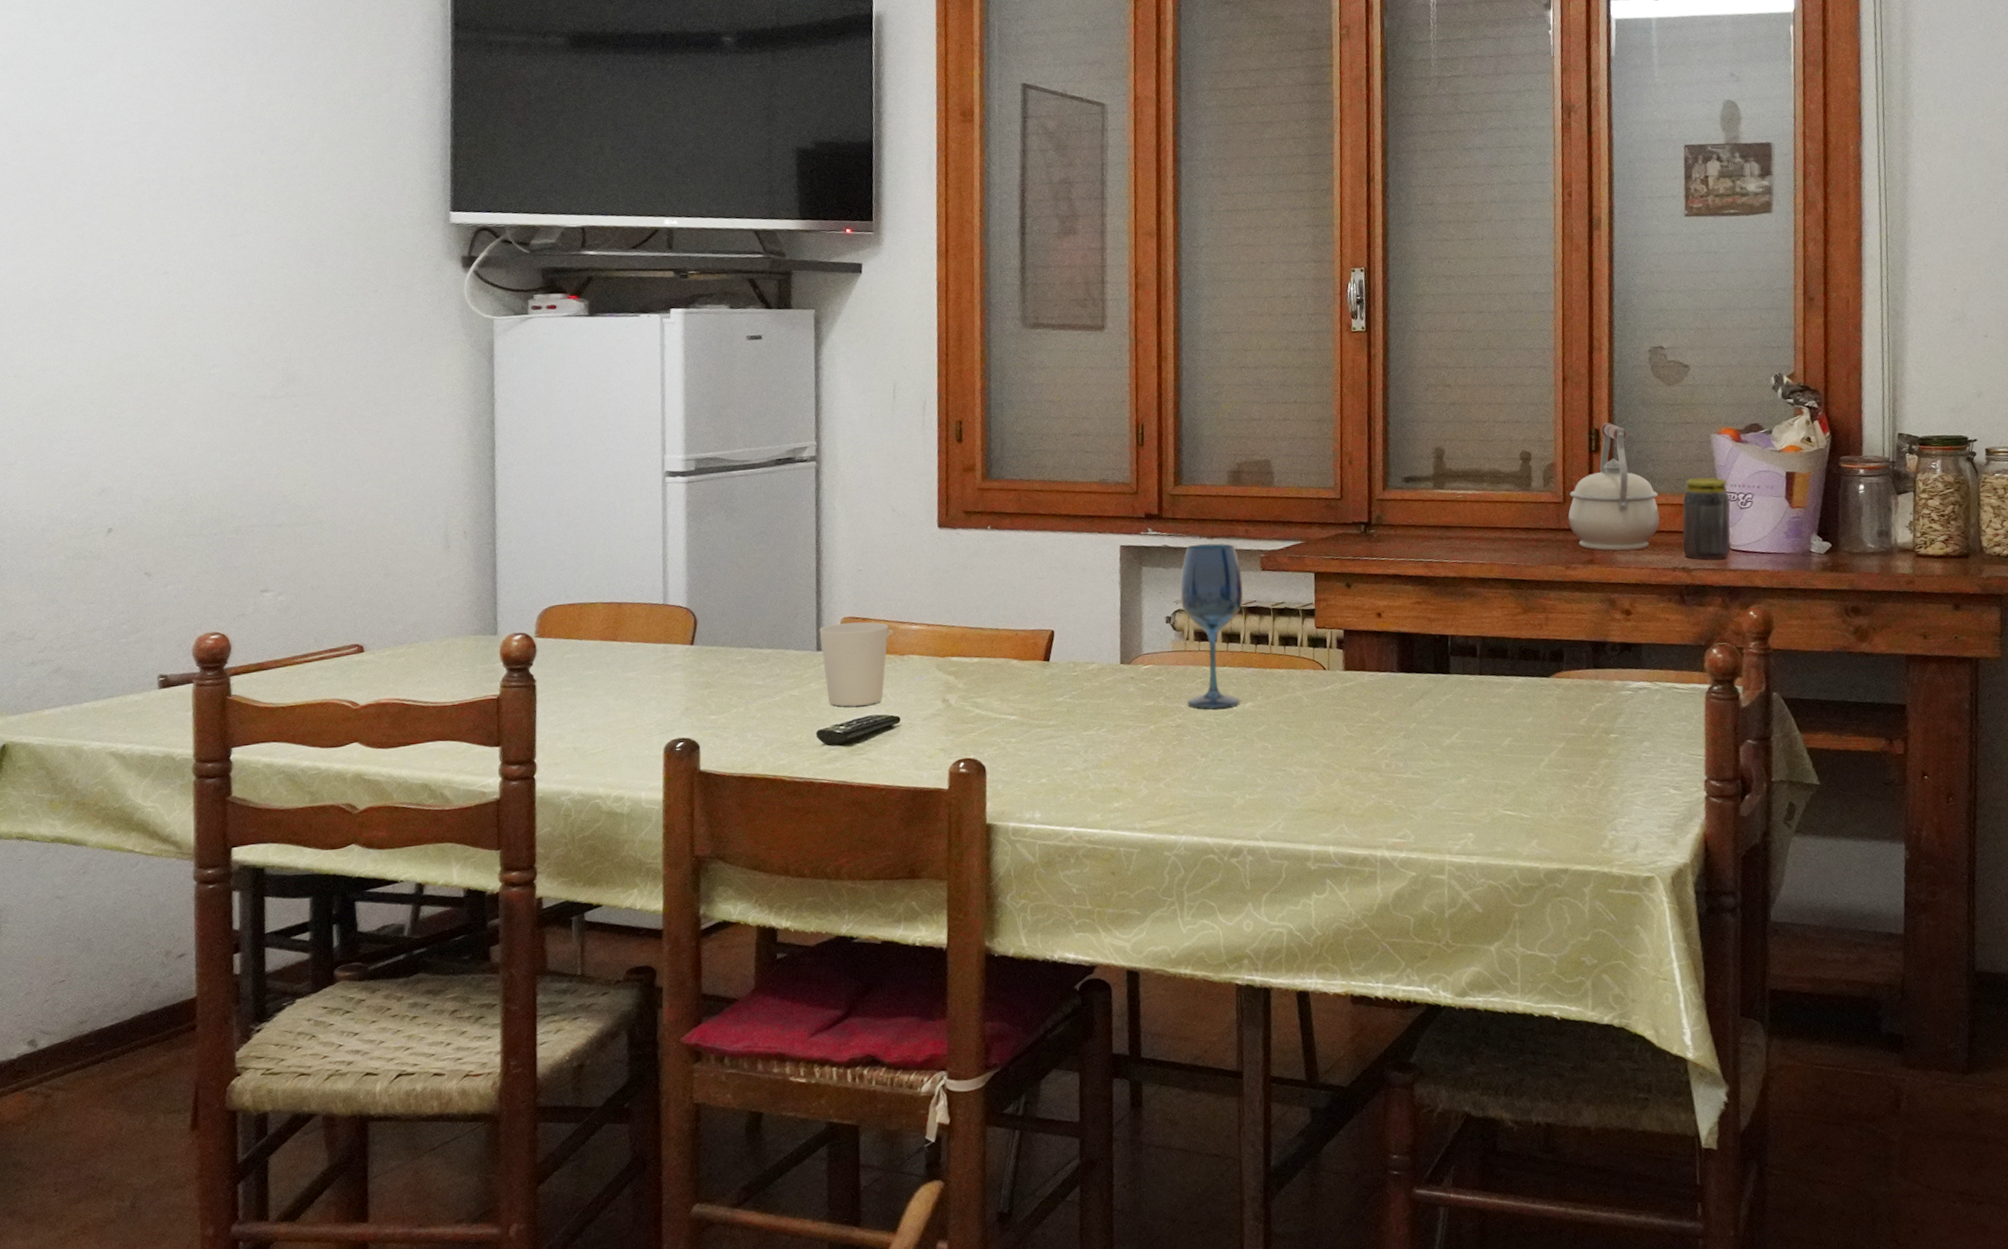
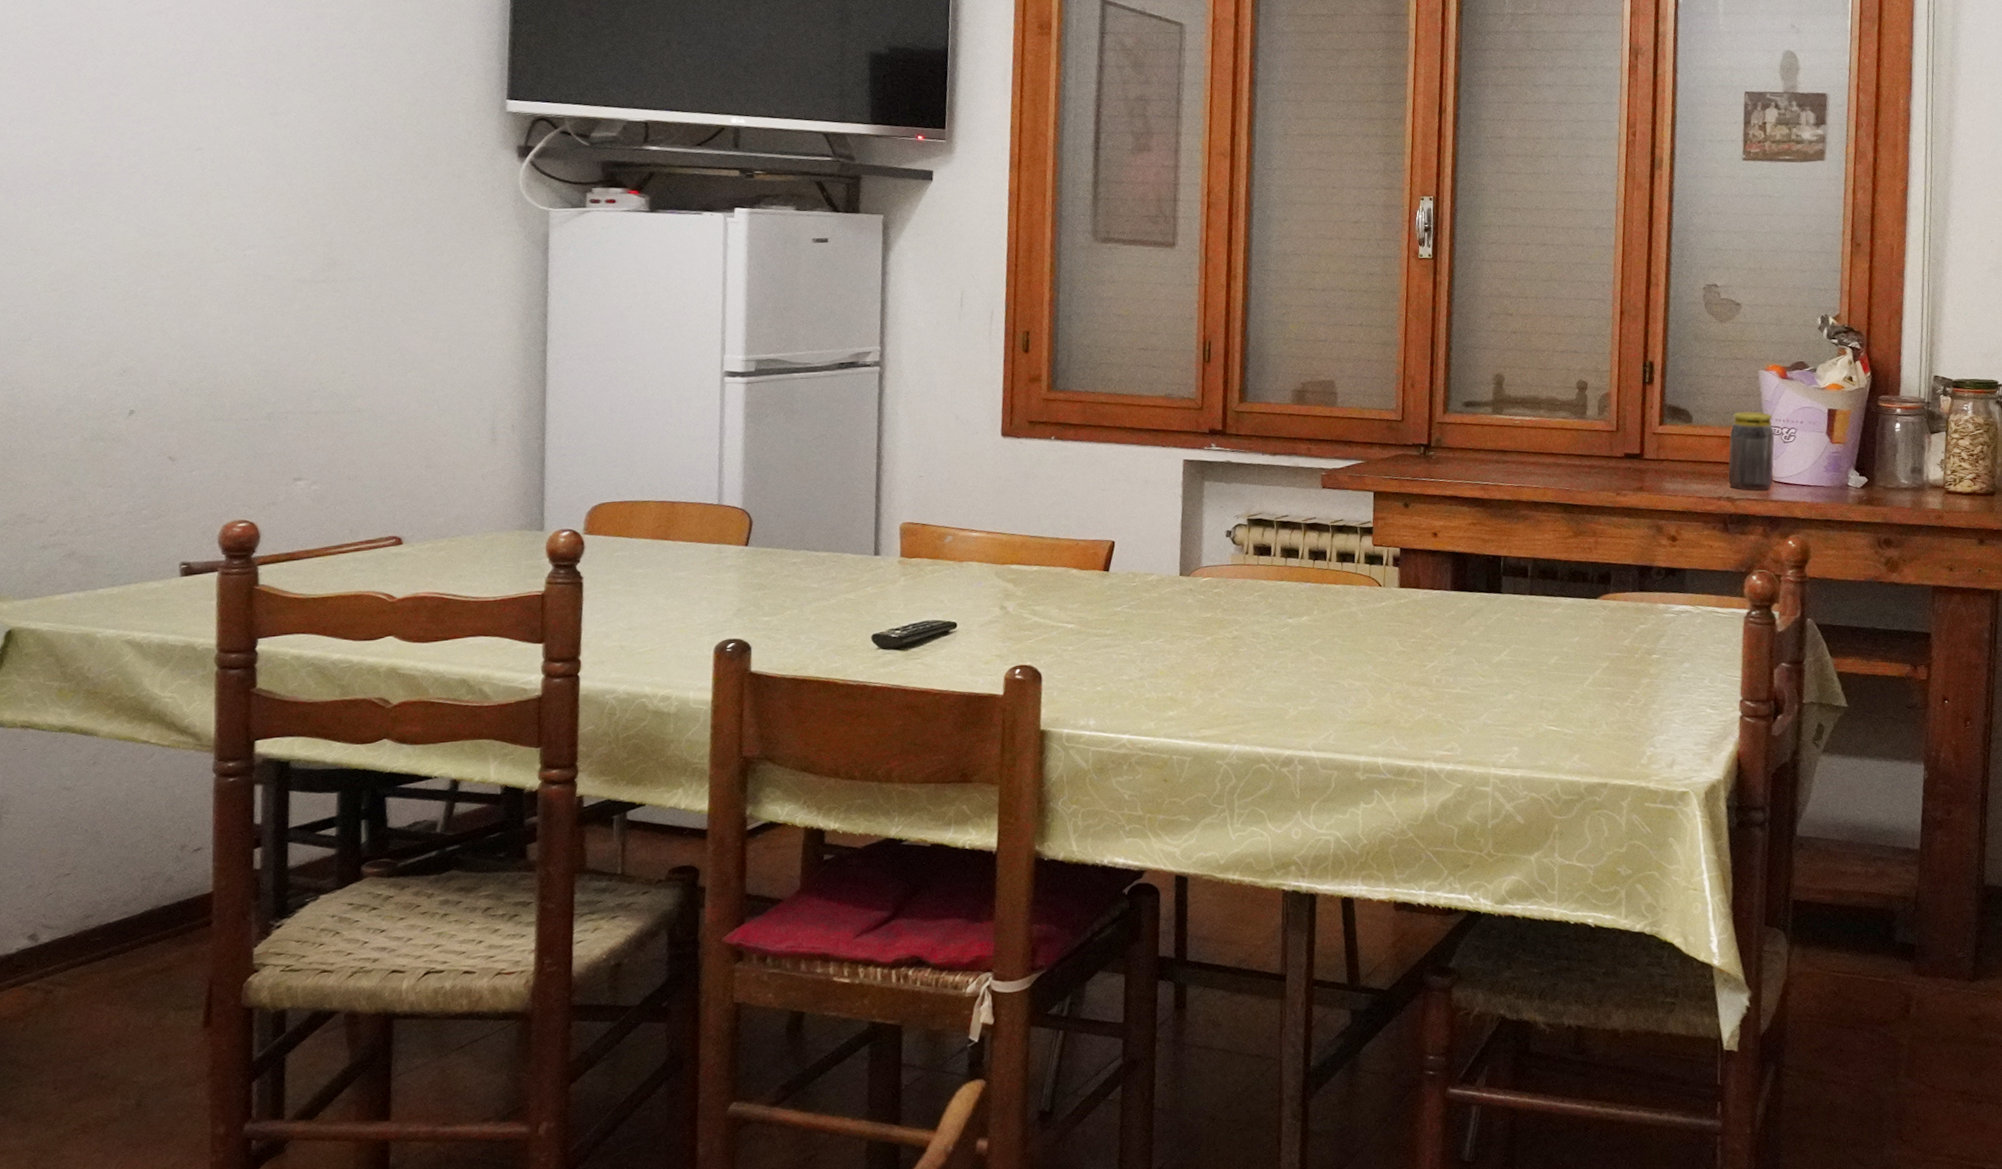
dixie cup: present [819,621,889,707] -> none [877,527,949,612]
wineglass: present [1180,543,1244,709] -> none [1241,460,1304,622]
kettle: present [1568,422,1660,551] -> none [1620,356,1708,480]

